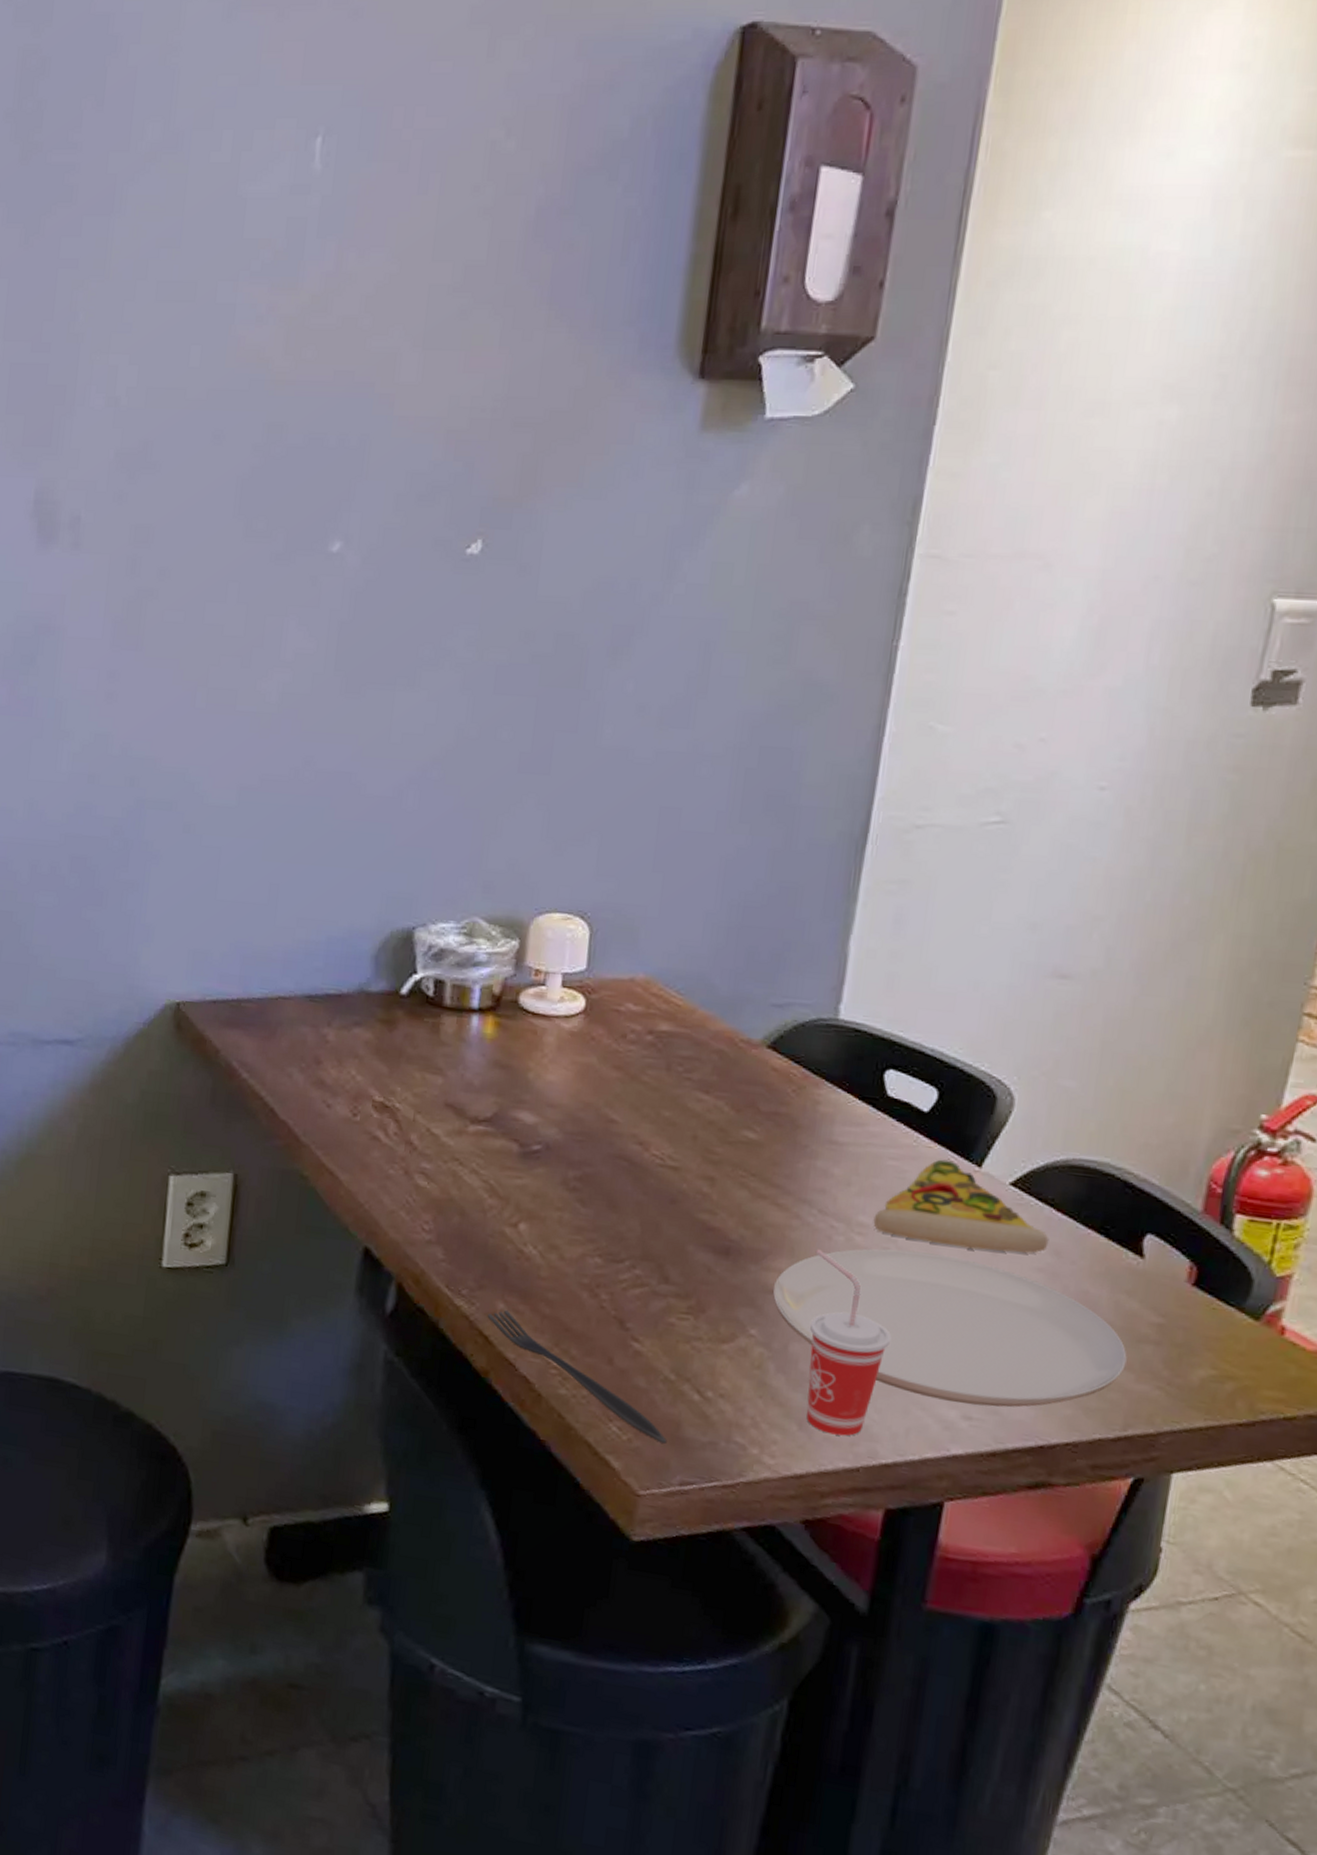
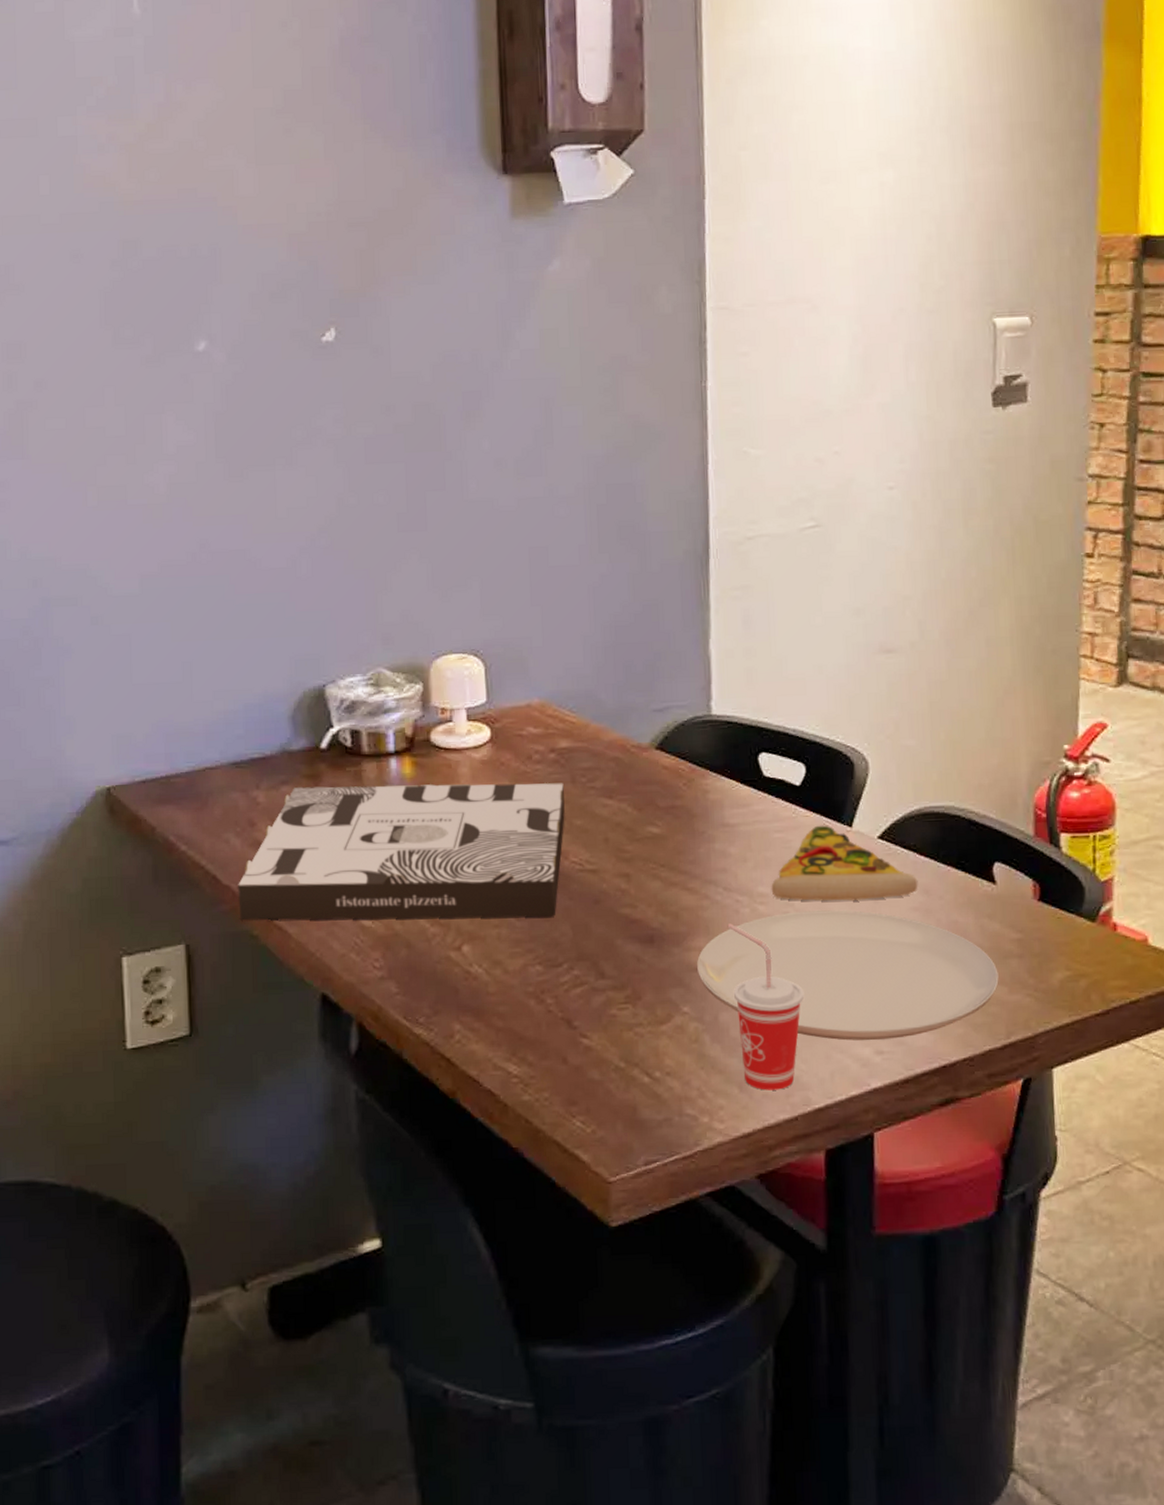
pizza box: none [292,1031,657,1209] -> present [238,783,565,921]
fork: present [487,1309,667,1444] -> none [446,1029,627,1129]

